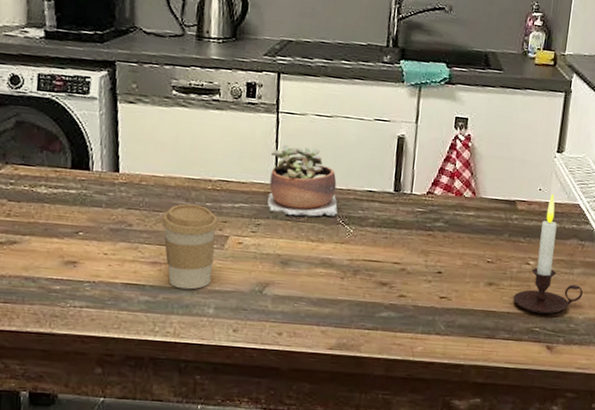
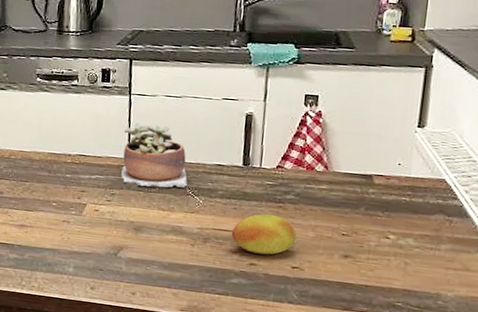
coffee cup: present [161,203,219,290] -> none [28,175,77,250]
fruit: none [381,242,445,286] -> present [231,213,297,255]
candle: present [513,193,584,314] -> none [371,168,453,289]

